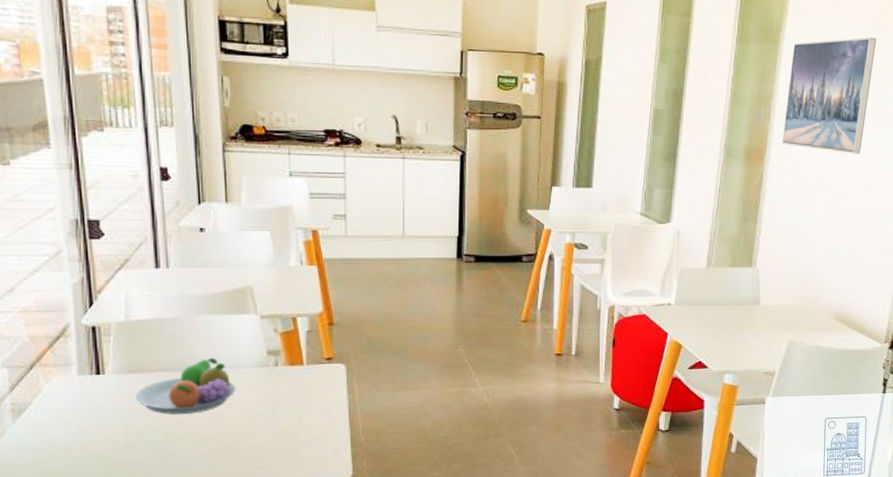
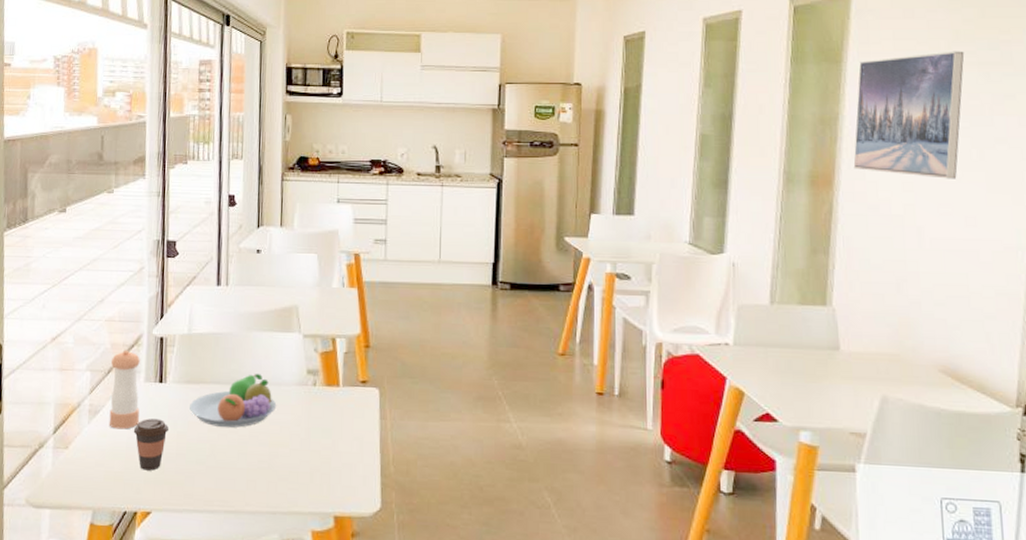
pepper shaker: none [33,342,76,427] -> present [109,350,140,430]
coffee cup: none [70,412,114,465] -> present [133,418,170,471]

